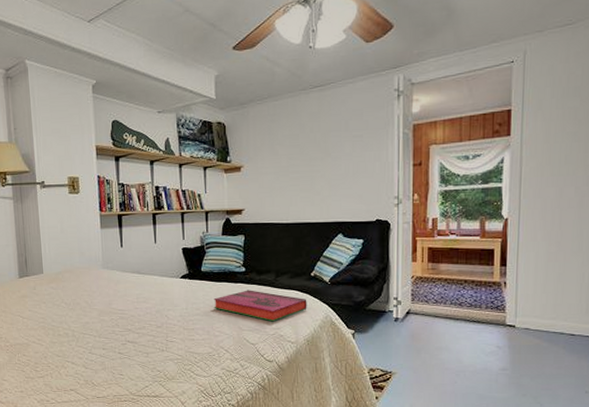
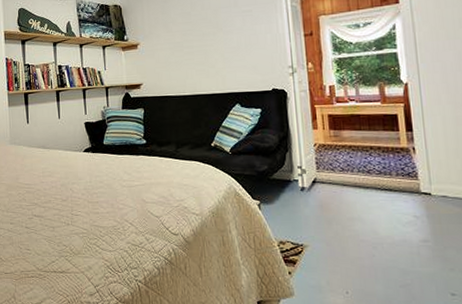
hardback book: present [213,290,307,322] -> none [116,161,210,194]

